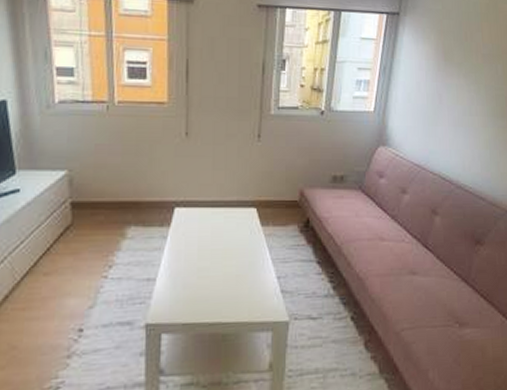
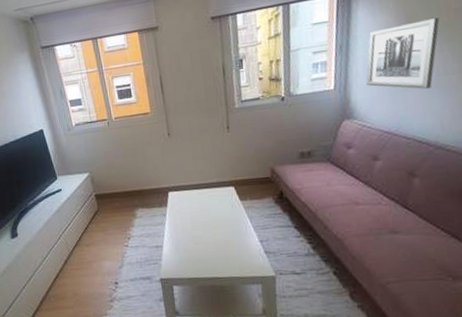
wall art: none [404,58,470,127] -> present [366,18,440,90]

